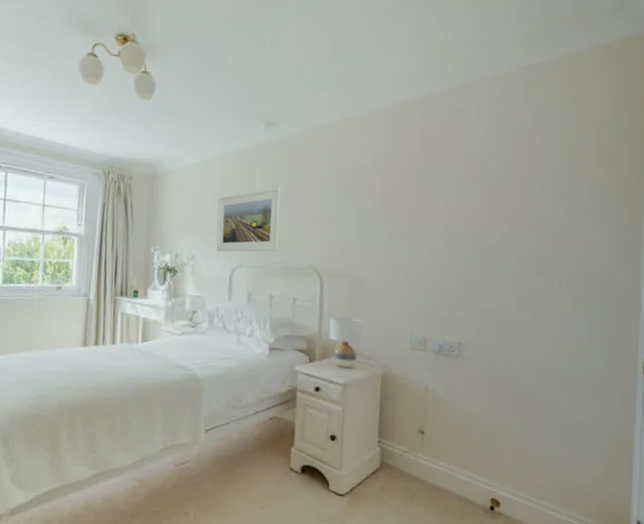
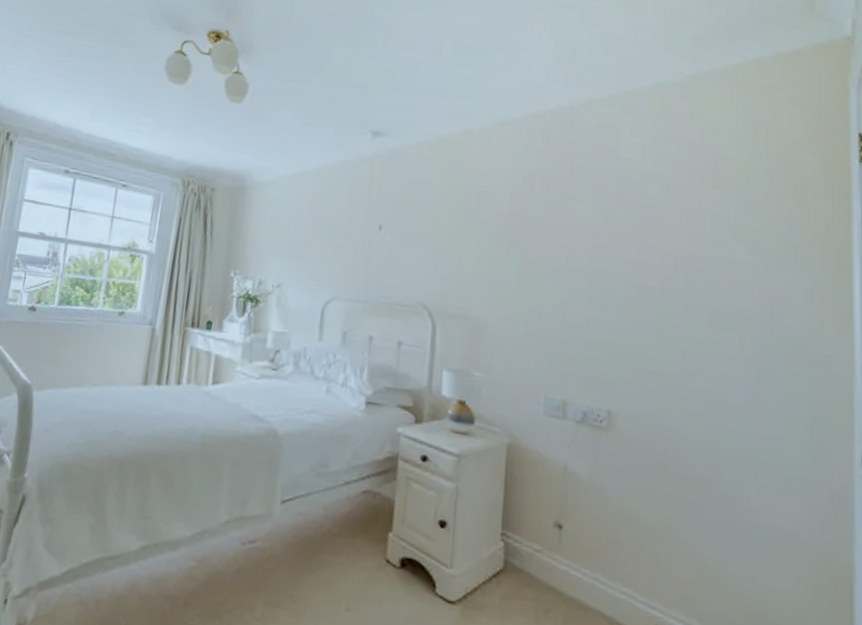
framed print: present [216,187,281,252] -> none [306,207,388,284]

